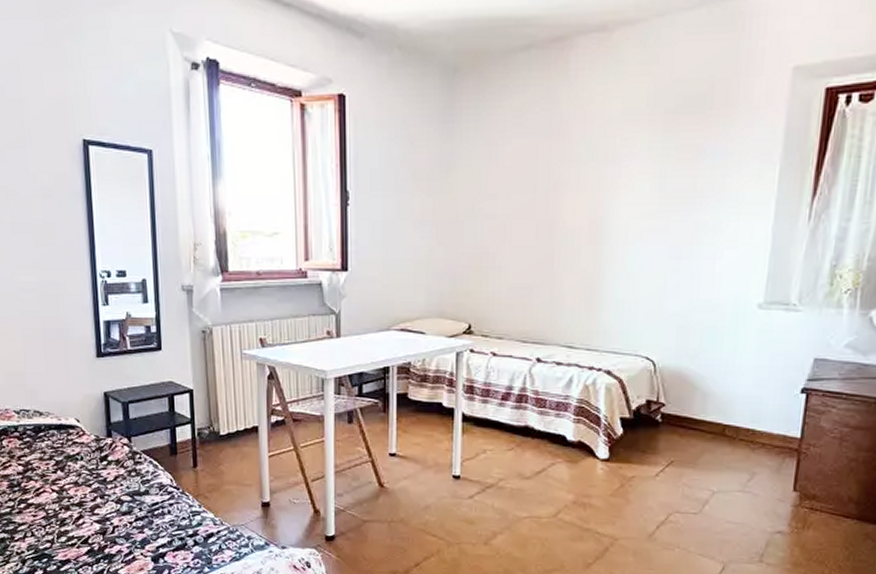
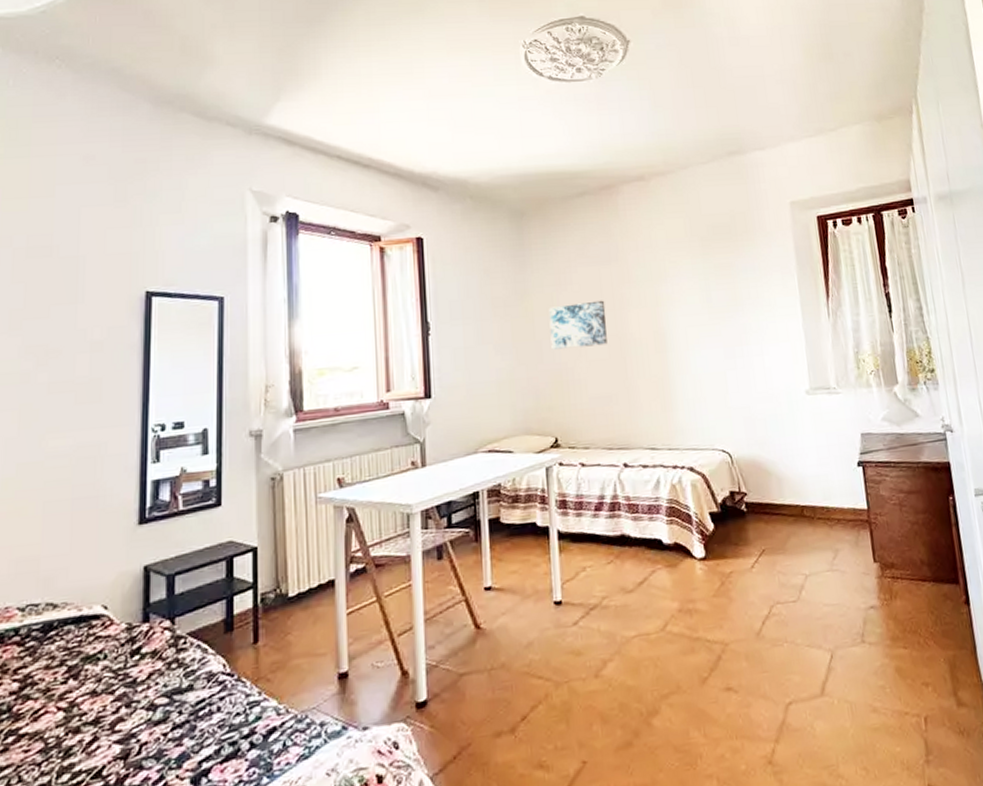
wall art: none [474,180,539,232] -> present [548,300,607,350]

